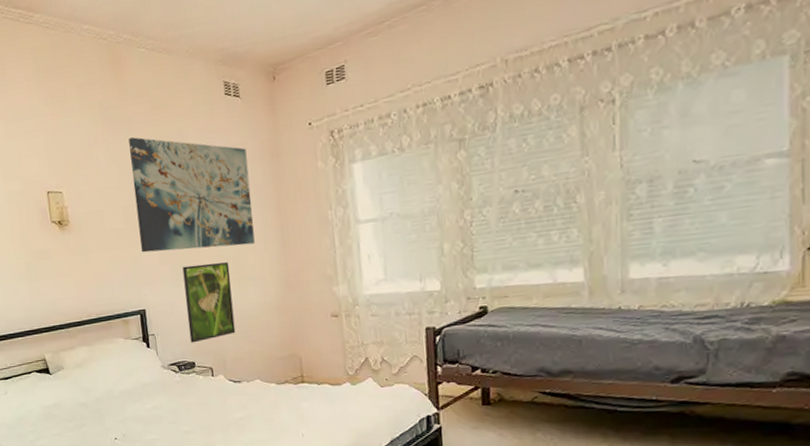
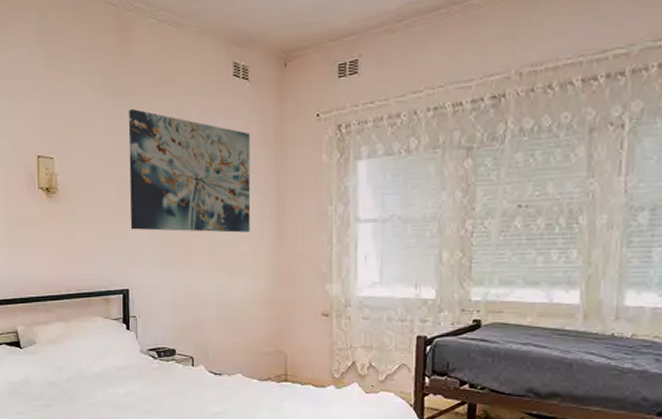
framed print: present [182,262,236,343] -> none [172,247,222,329]

